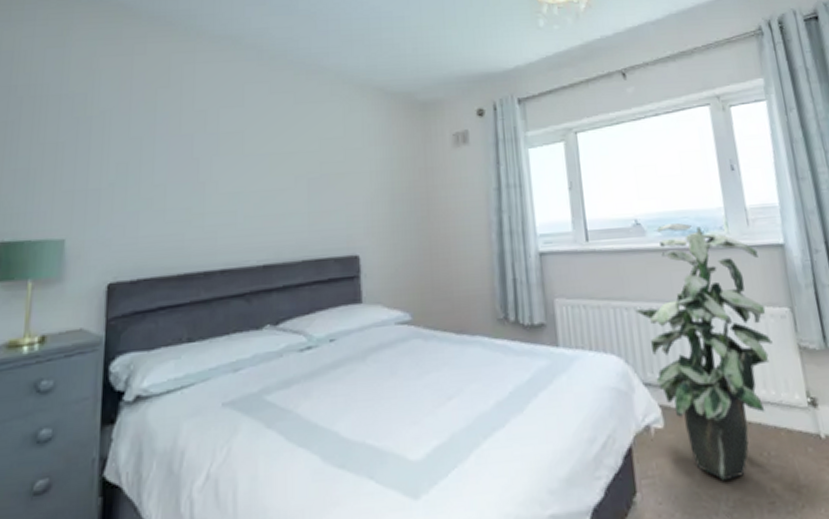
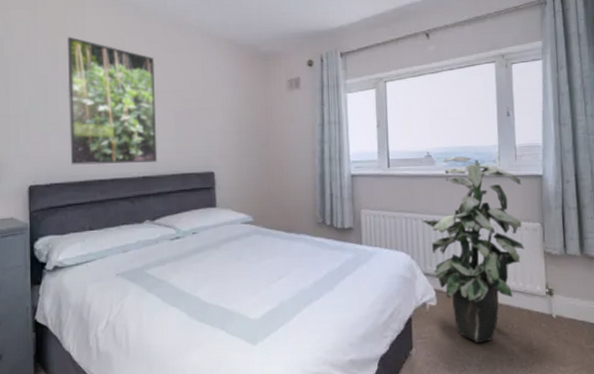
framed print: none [166,88,284,253] -> present [67,36,158,165]

